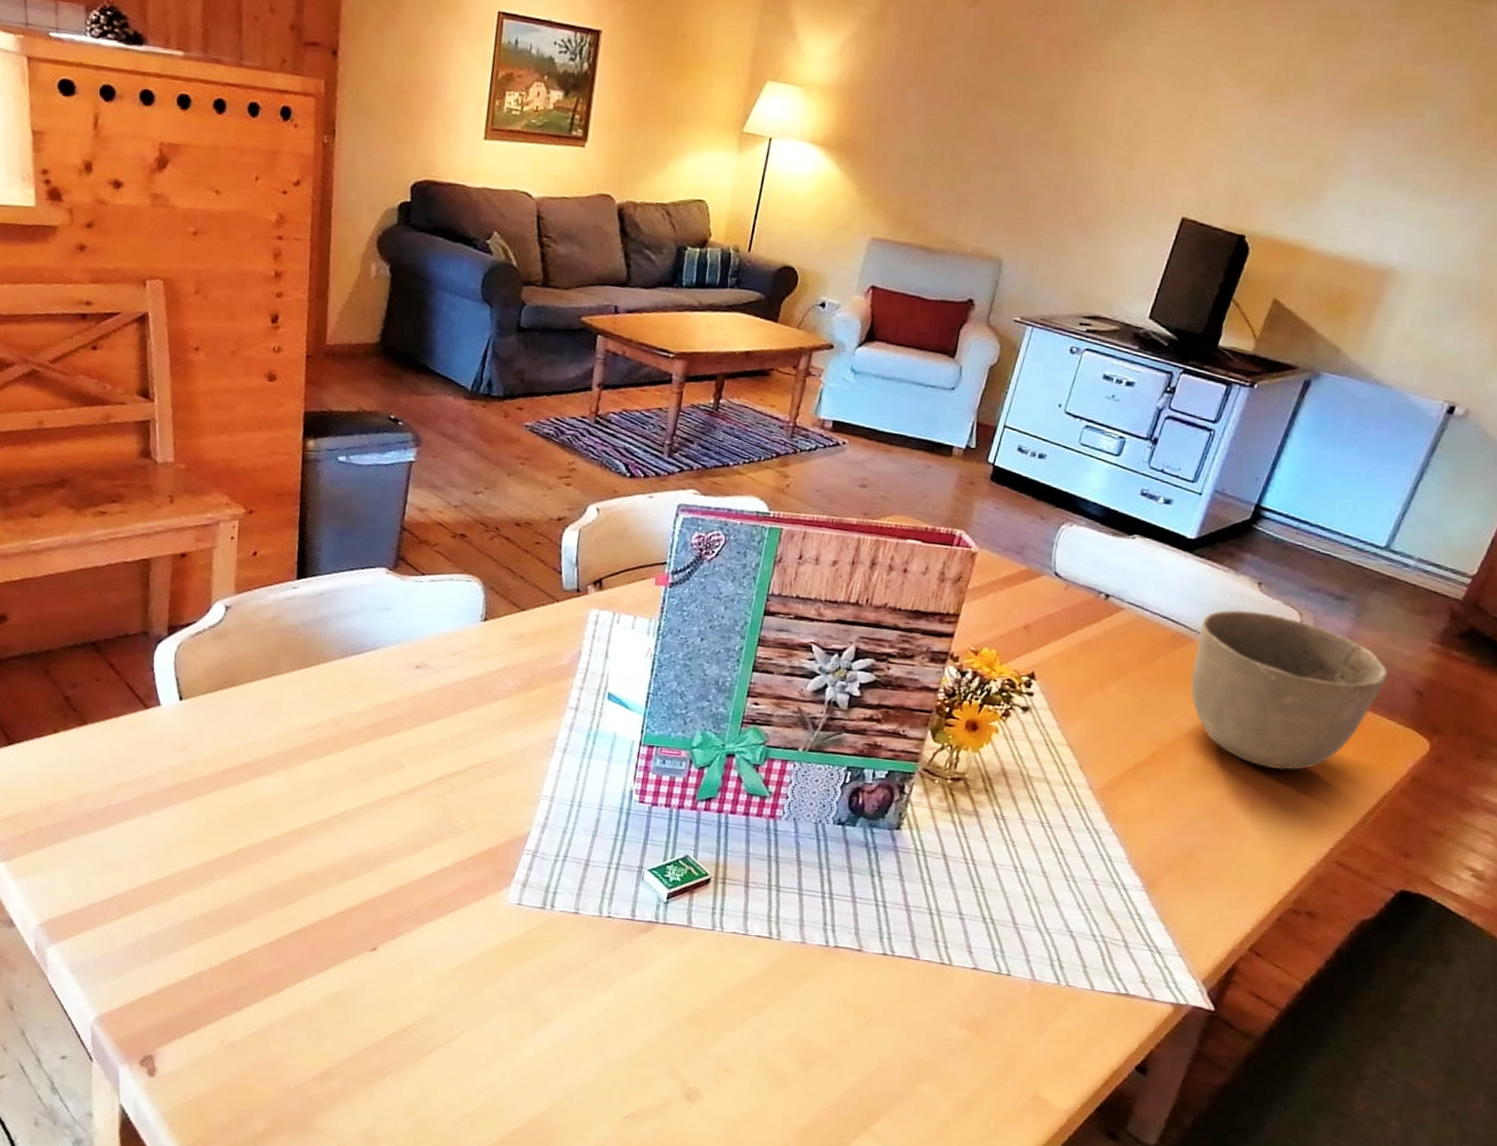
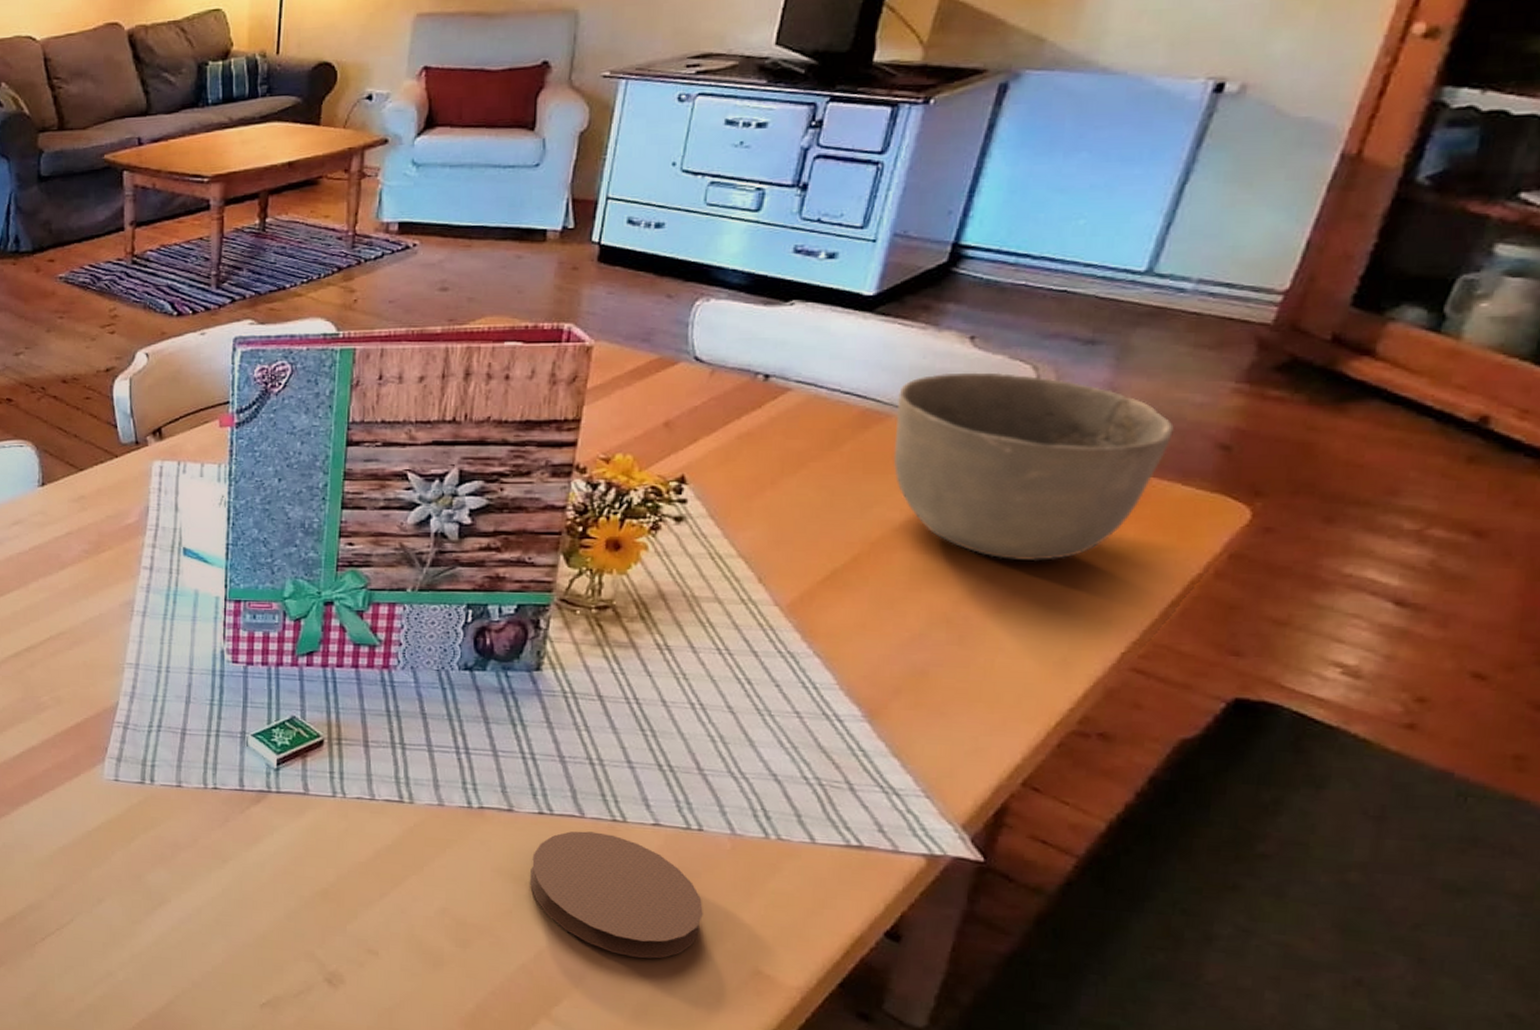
coaster: none [868,971,1003,1083] -> present [530,831,703,959]

